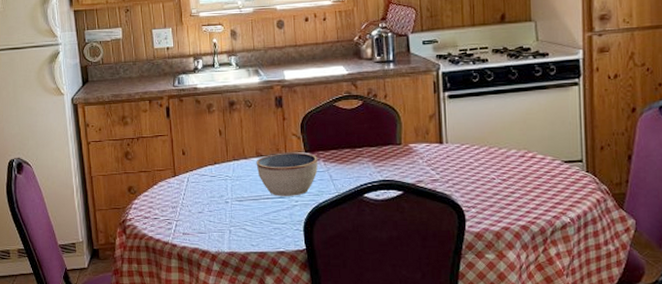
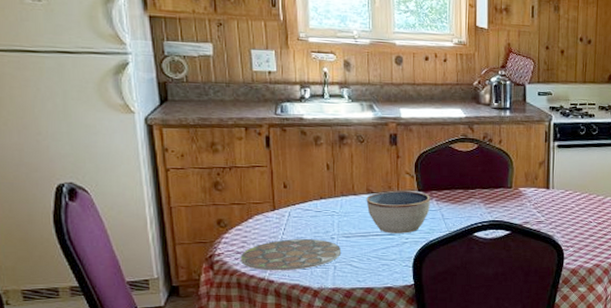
plate: none [147,204,235,235] -> present [240,239,340,271]

